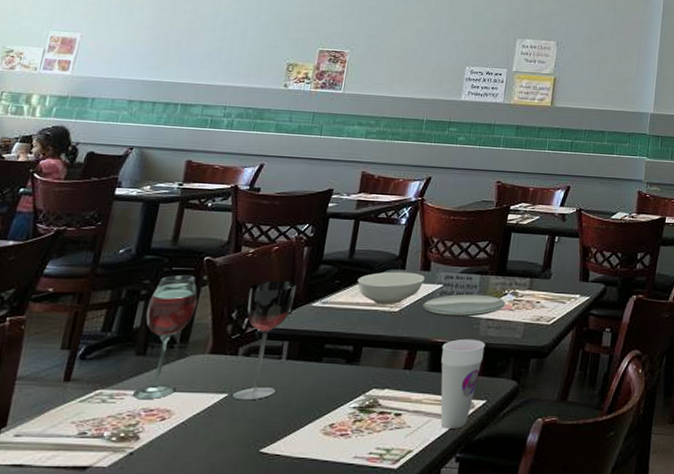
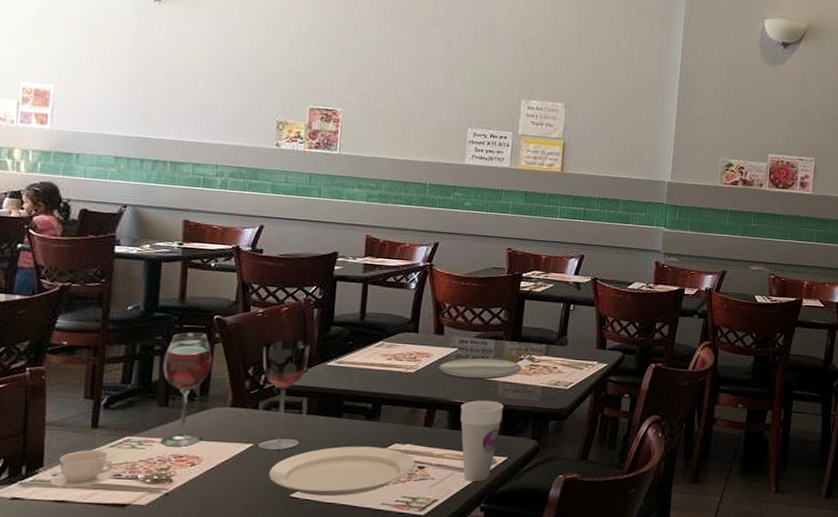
teacup: none [10,405,80,449] -> present [50,449,115,487]
plate: none [240,393,393,451] -> present [268,446,416,497]
bowl: present [357,271,425,305] -> none [370,334,439,366]

